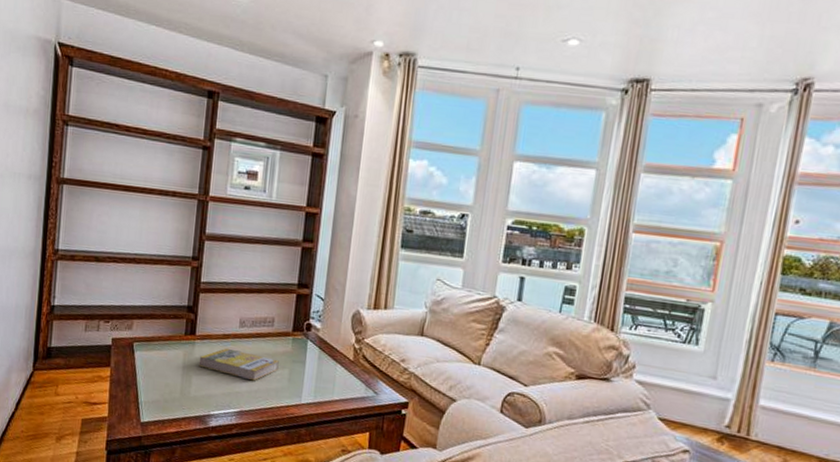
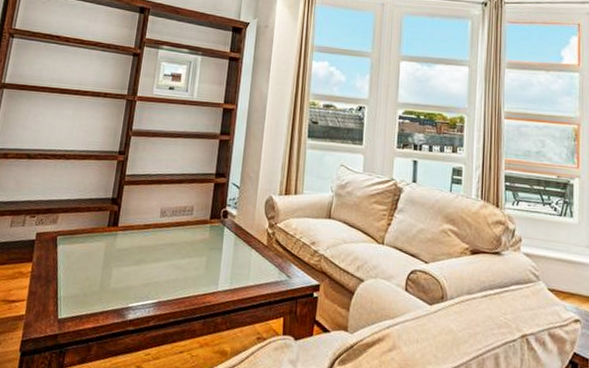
book: present [198,348,279,381] -> none [119,238,197,270]

